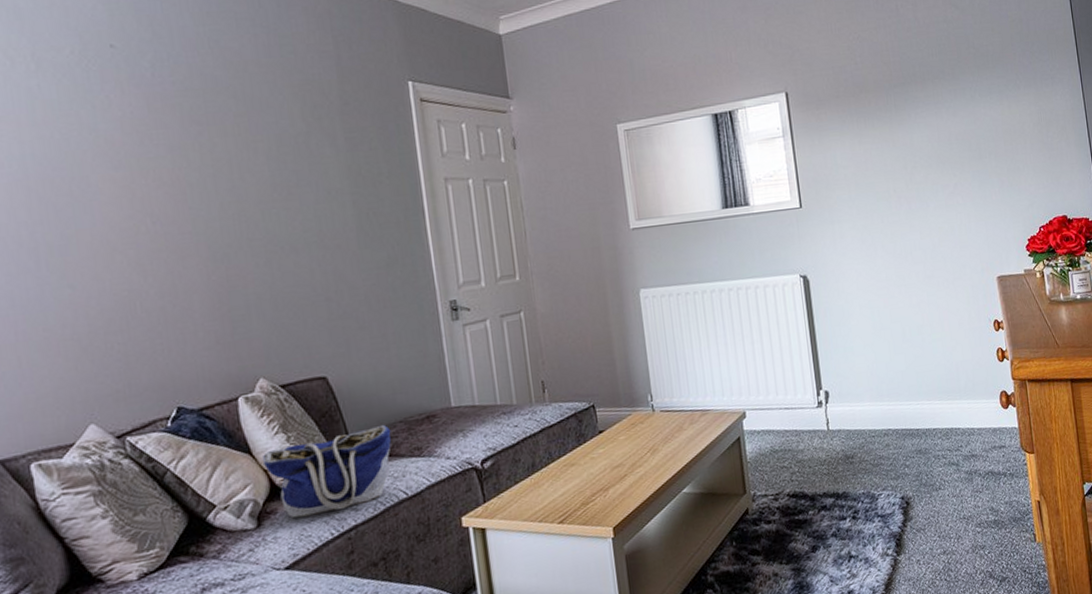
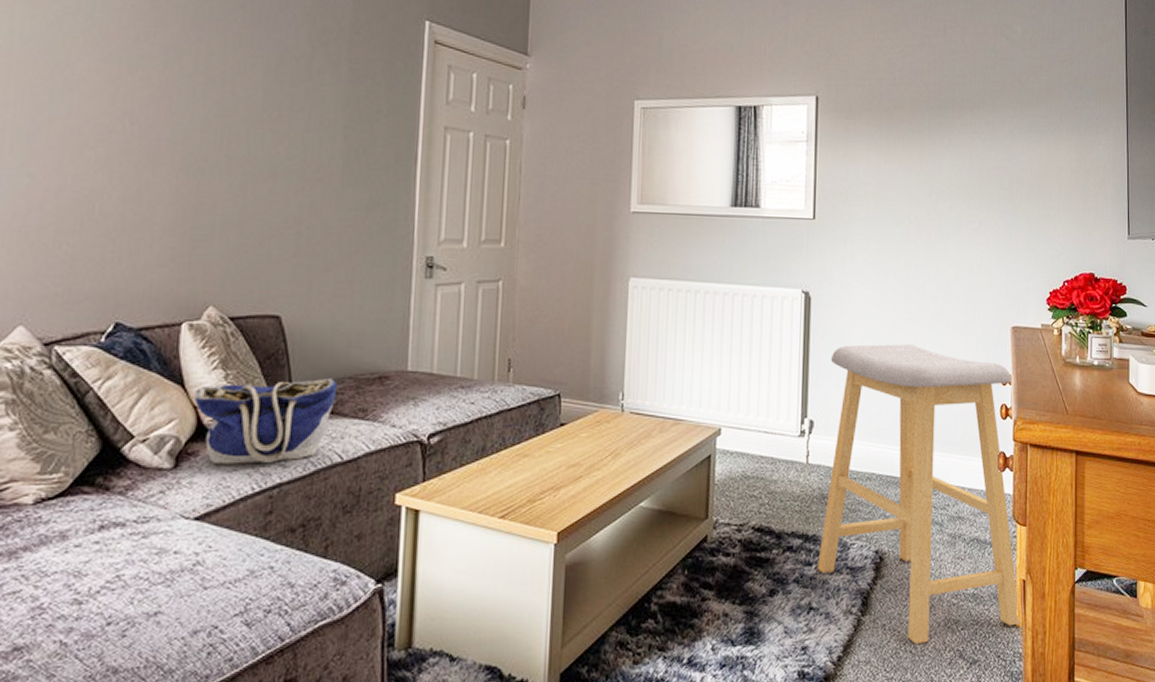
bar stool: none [835,308,1040,572] -> present [818,344,1020,644]

